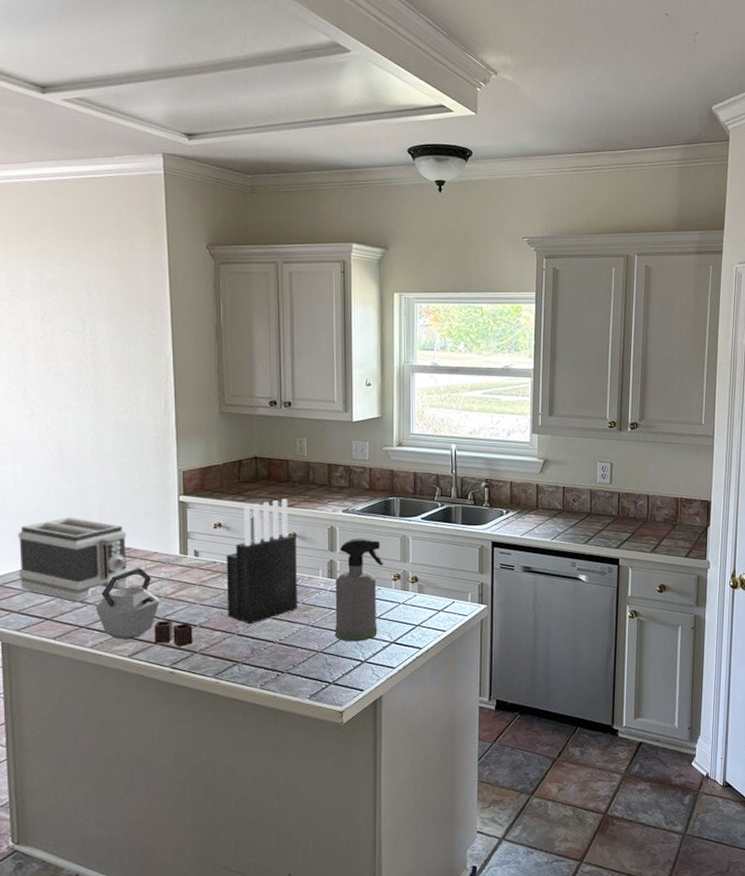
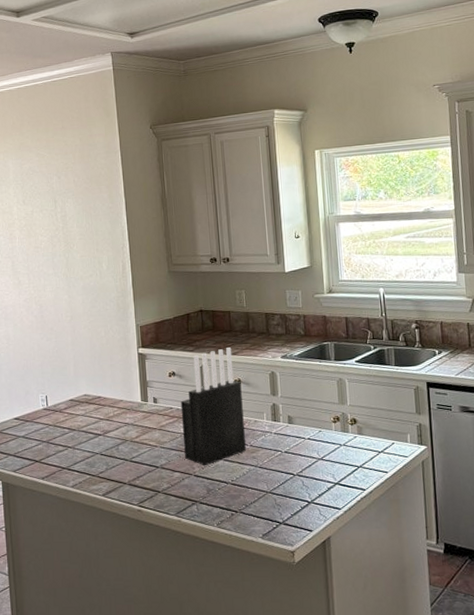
toaster: present [17,517,128,602] -> none [11,370,100,446]
kettle: present [95,568,193,647] -> none [74,415,157,487]
spray bottle: present [335,537,384,642] -> none [278,381,323,483]

